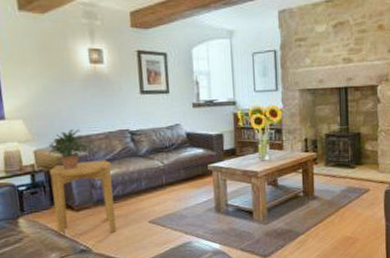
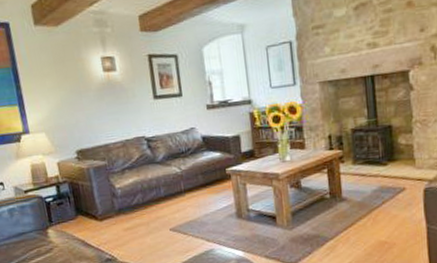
potted plant: present [47,129,89,169] -> none [68,139,108,179]
side table: present [50,160,117,235] -> none [73,168,139,245]

